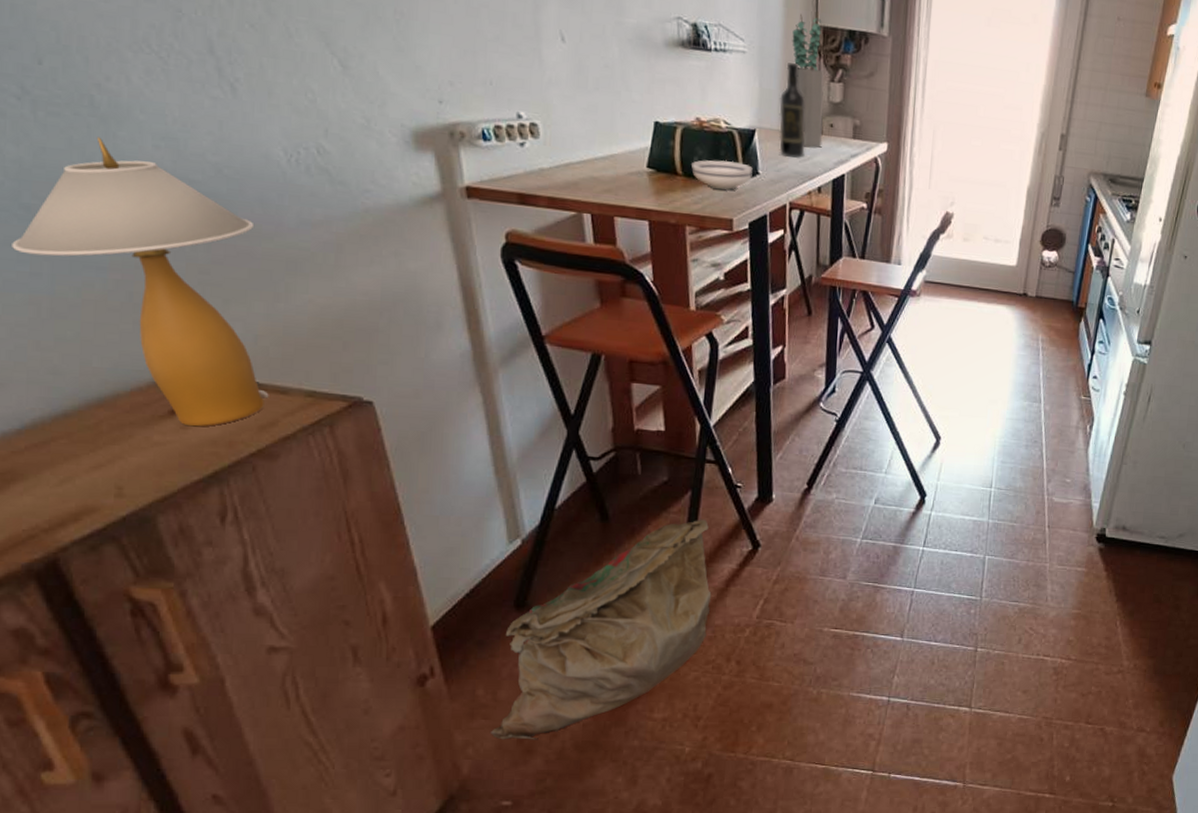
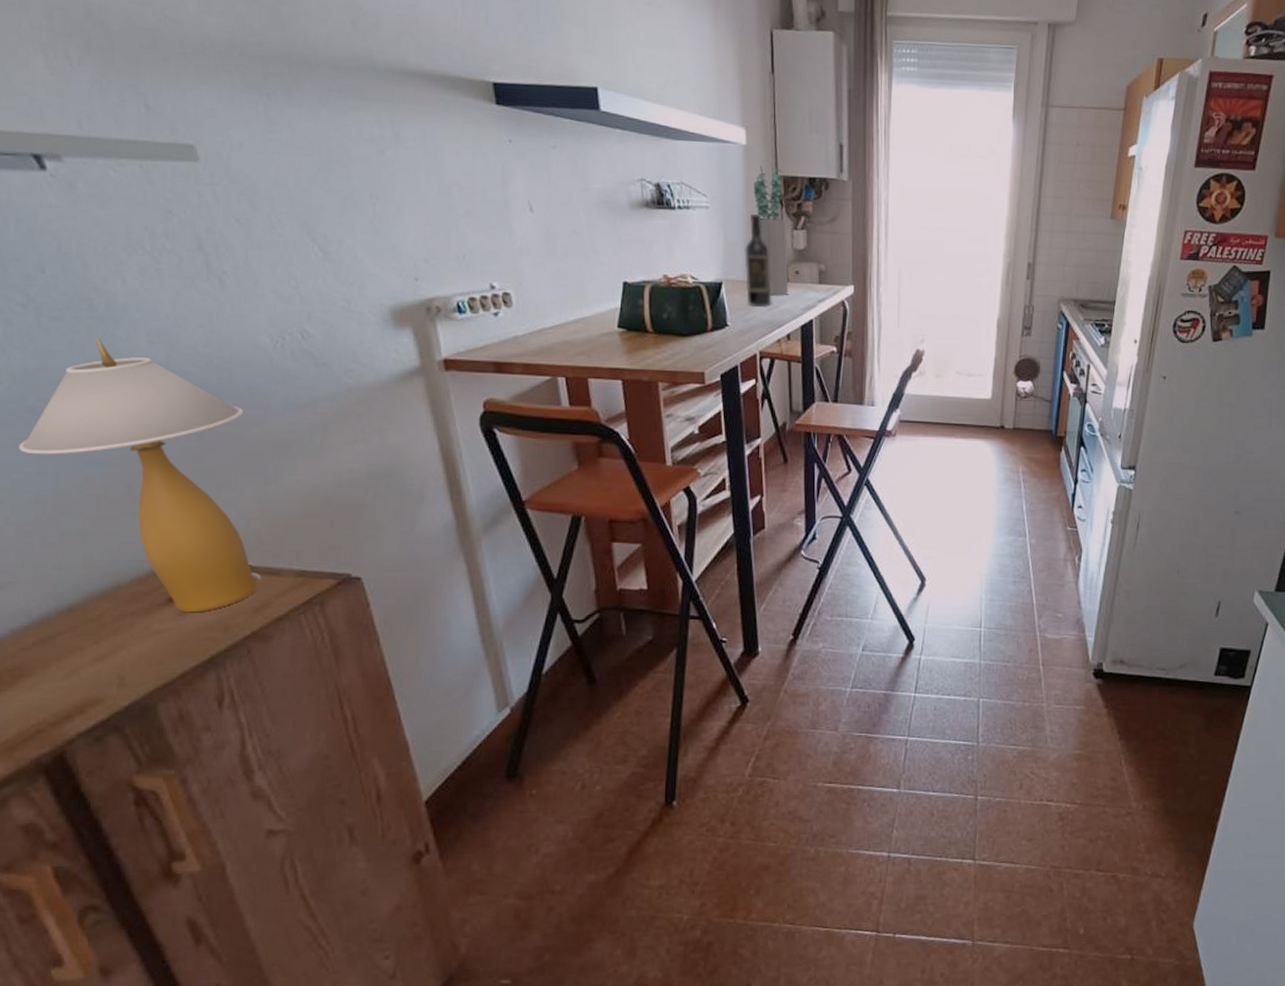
bag: present [489,519,712,740] -> none [486,677,702,916]
bowl: present [690,160,753,190] -> none [660,314,721,344]

